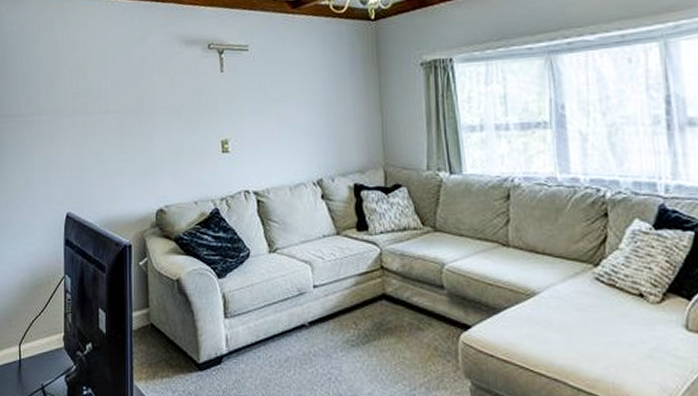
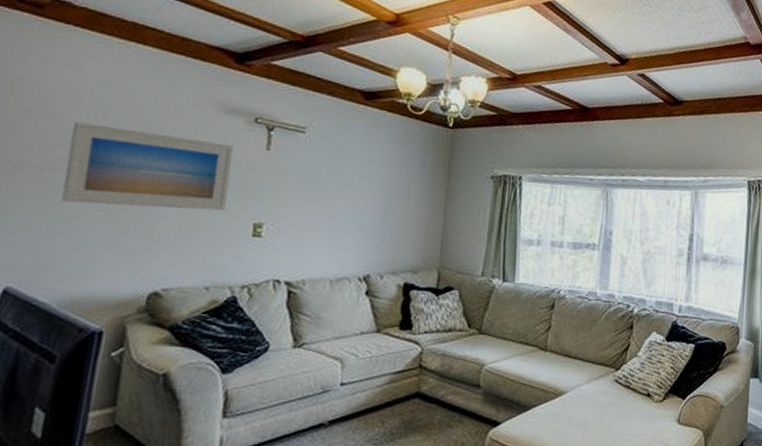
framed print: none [87,72,198,140] -> present [61,122,233,211]

